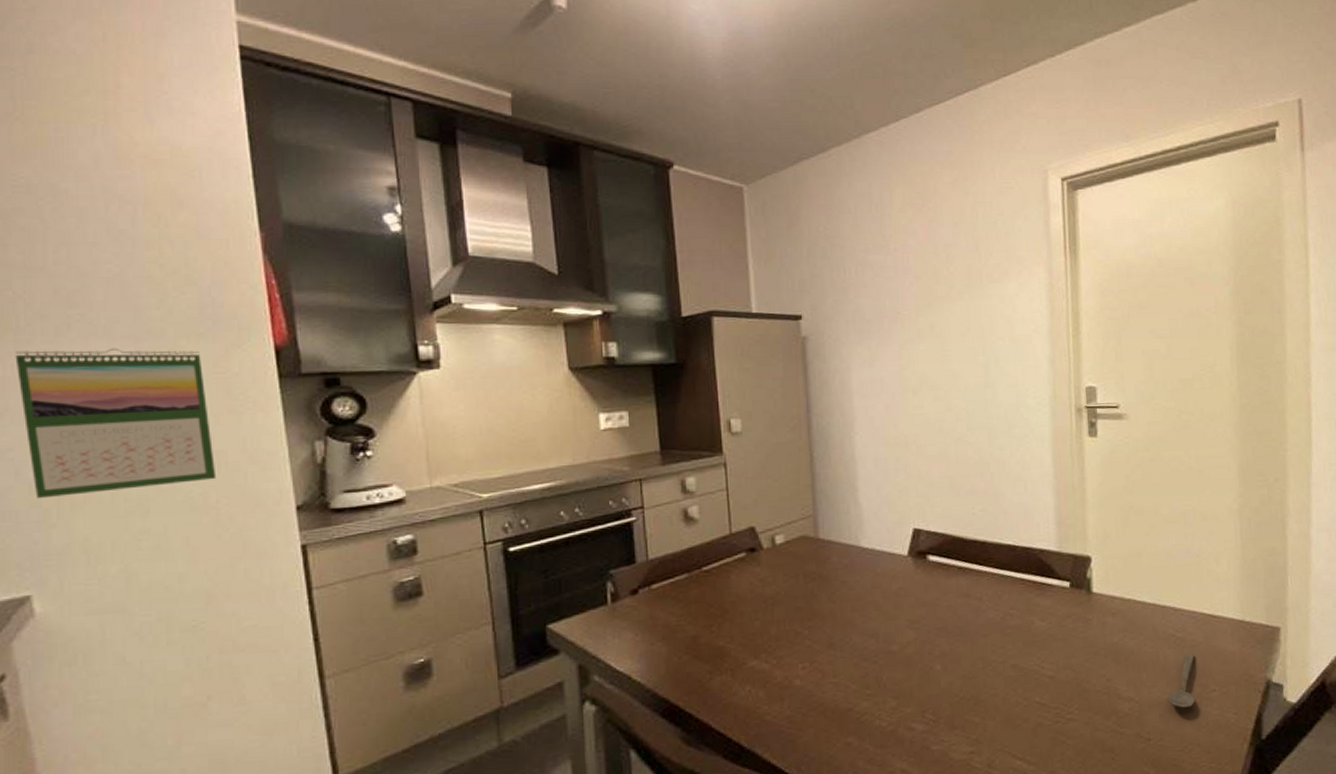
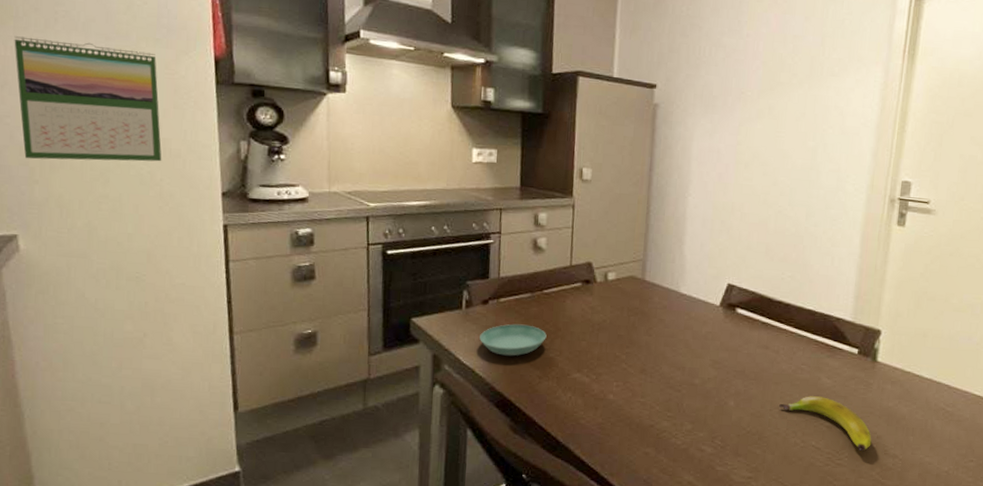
saucer: none [633,611,713,653] -> present [480,324,547,356]
banana: none [992,643,1102,699] -> present [779,396,872,451]
spoon: present [1168,653,1195,708] -> none [929,426,960,472]

